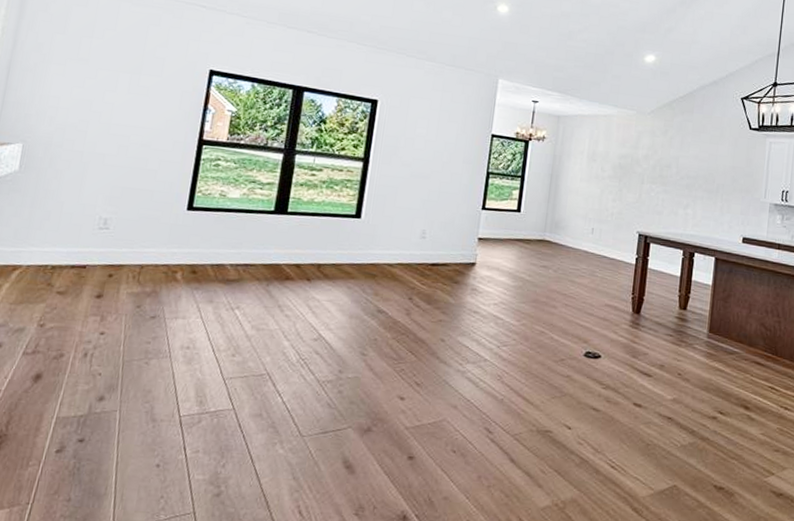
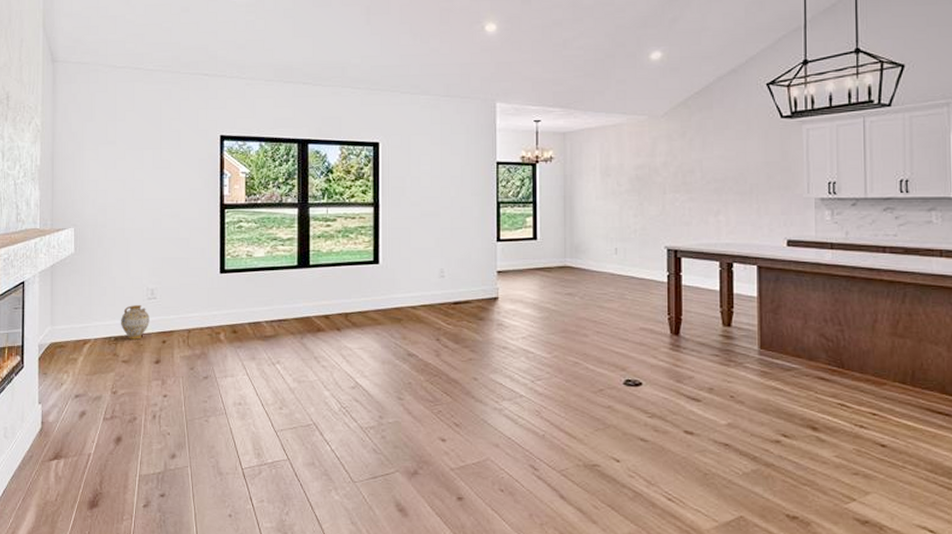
ceramic jug: none [61,233,98,271] -> present [120,305,150,340]

